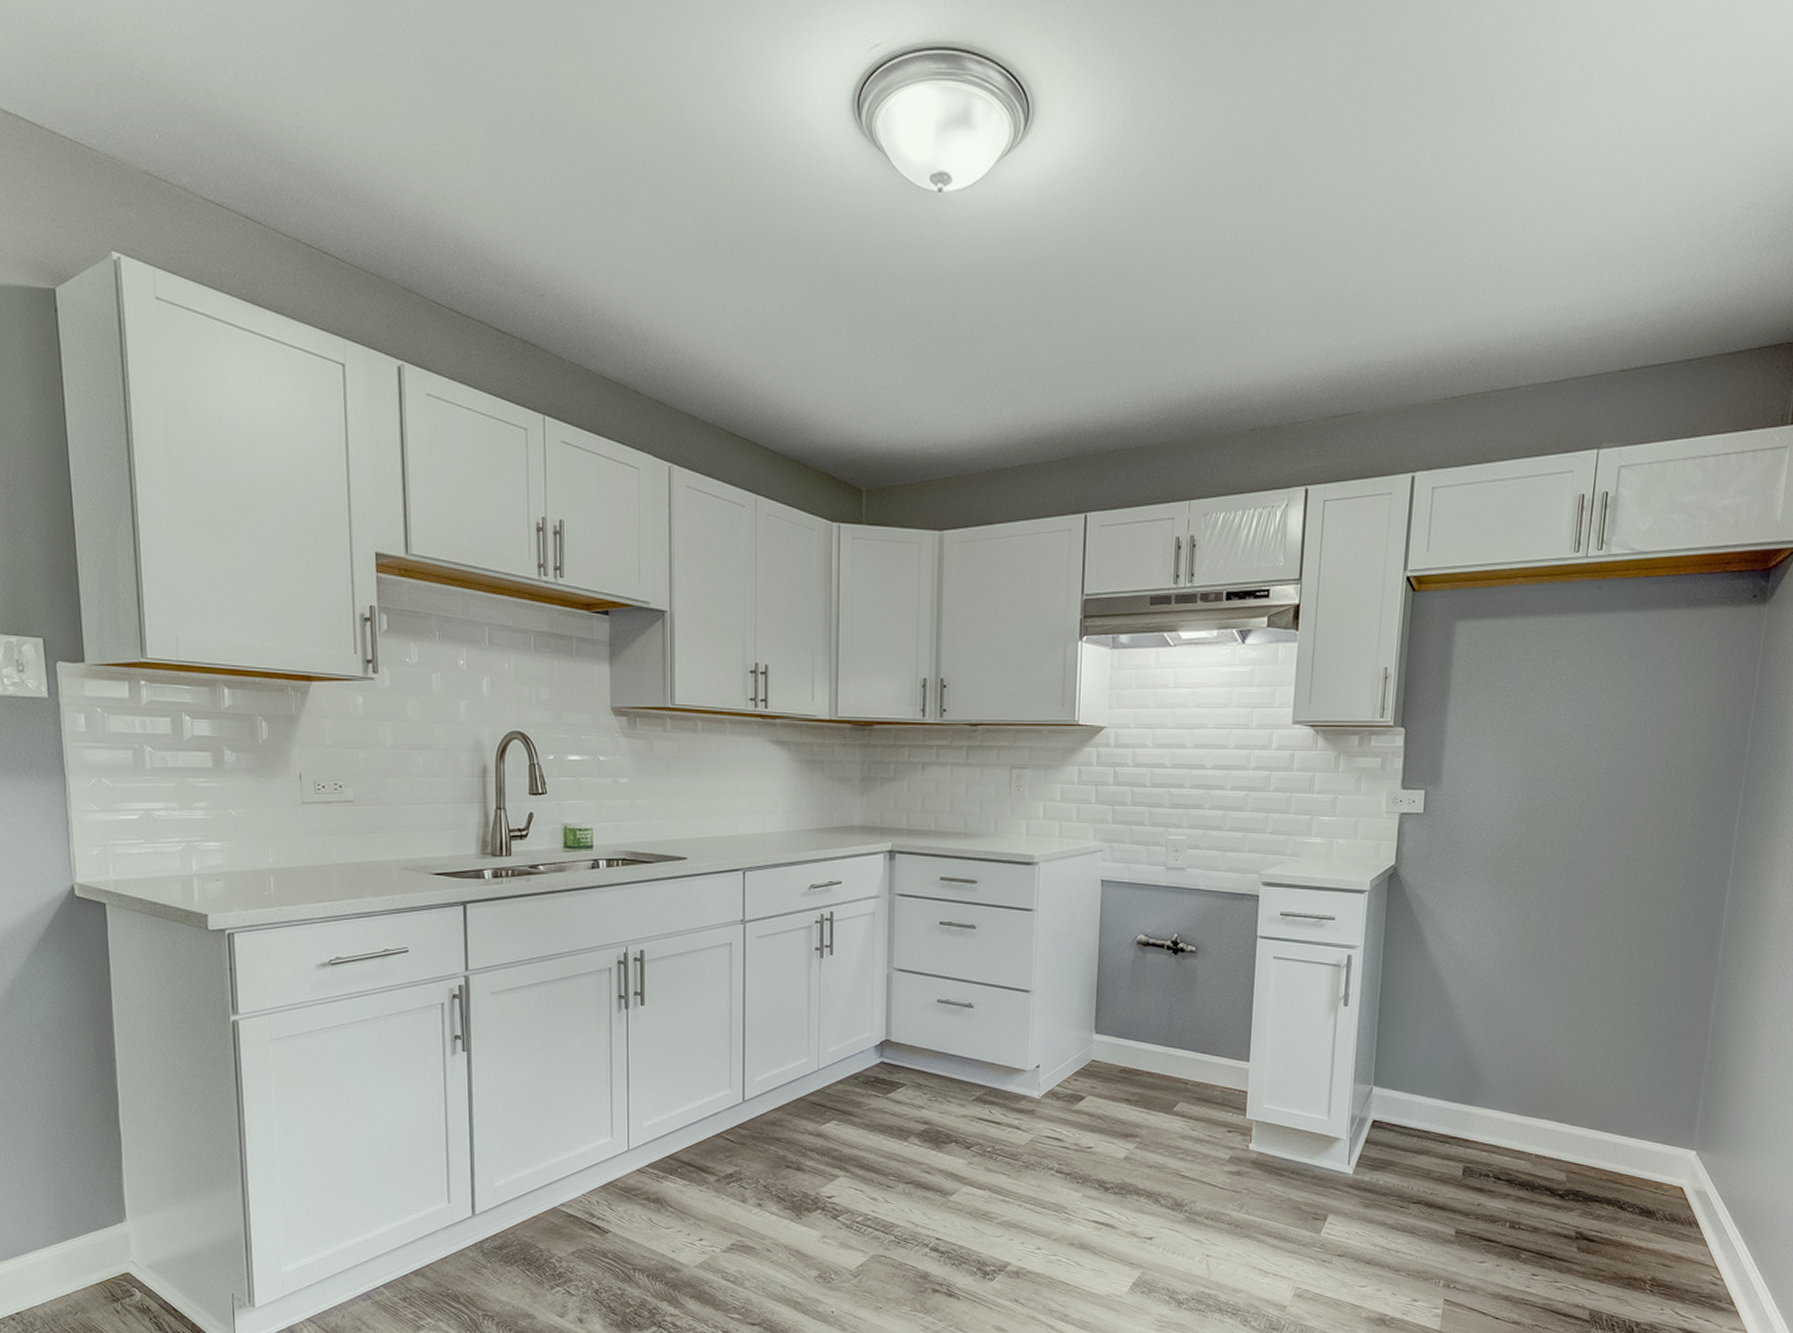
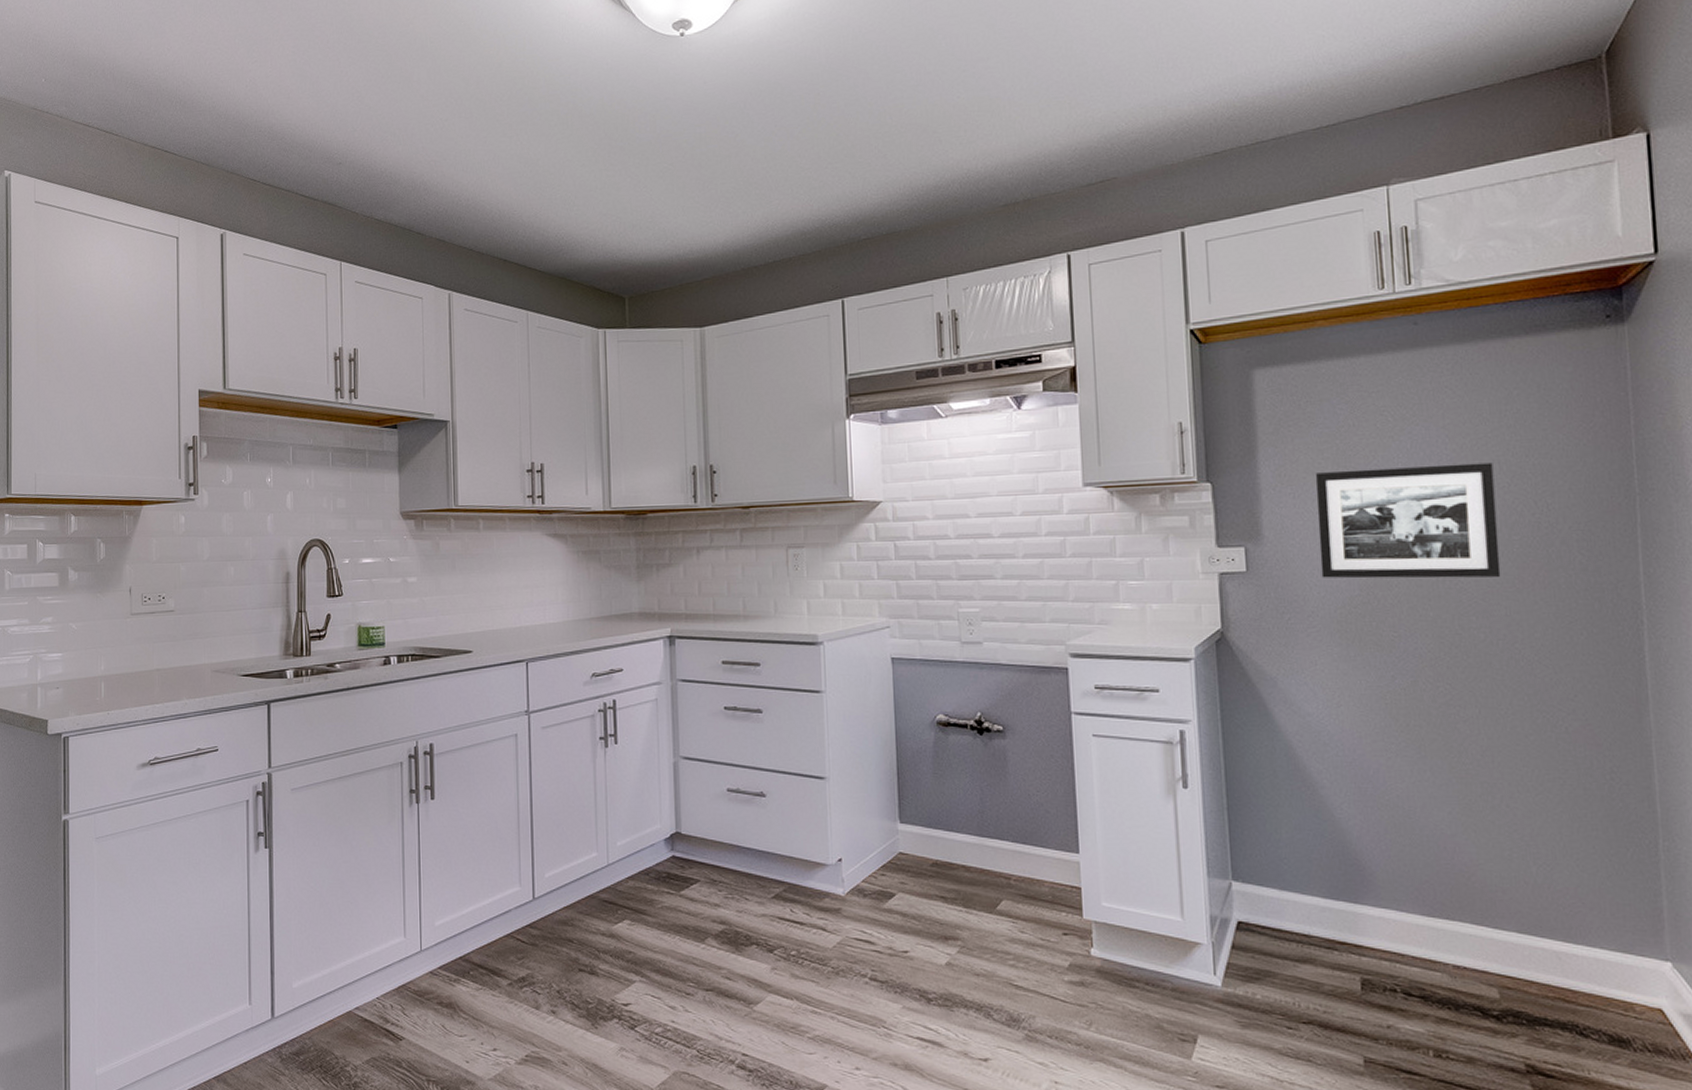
picture frame: none [1485,723,1640,828] -> present [1315,462,1501,579]

